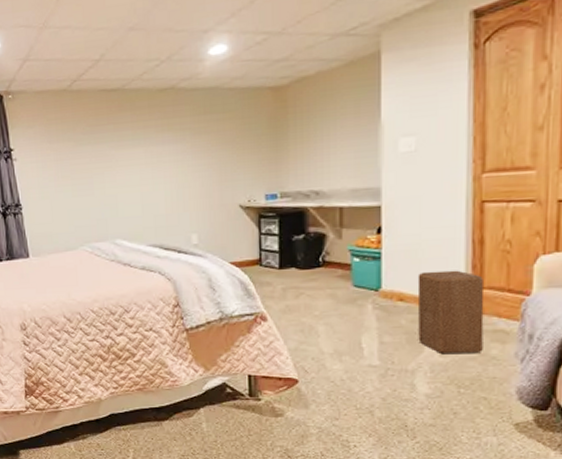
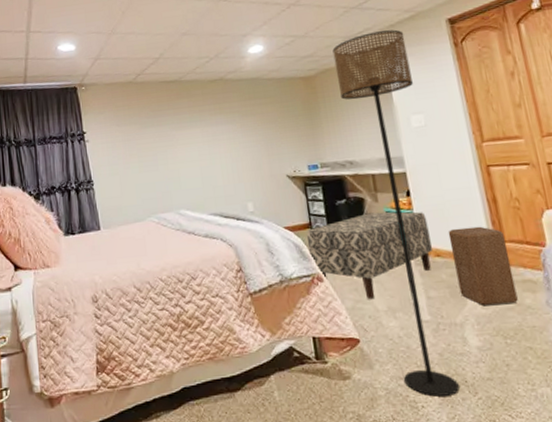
bench: none [255,250,396,342] -> present [307,211,432,300]
floor lamp: none [314,25,411,438] -> present [332,29,460,397]

